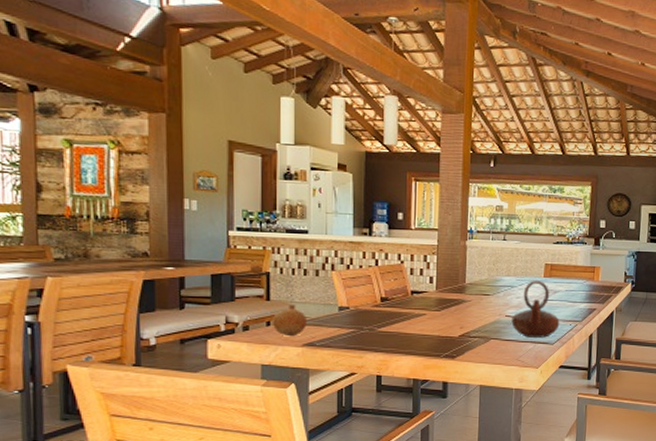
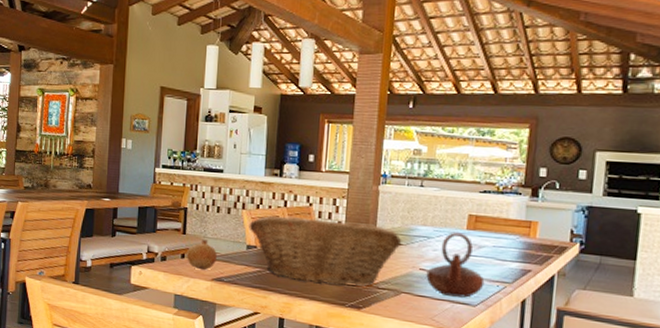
fruit basket: none [340,275,489,339] -> present [249,215,402,287]

